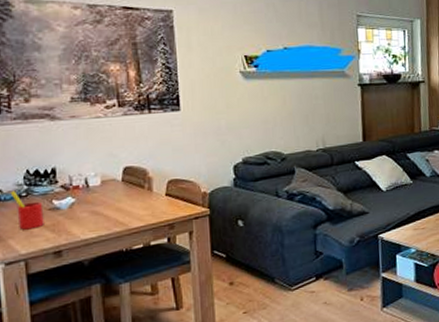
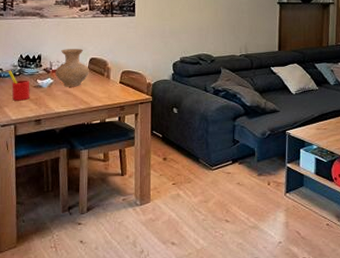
vase: none [77,156,124,207] -> present [55,49,89,87]

